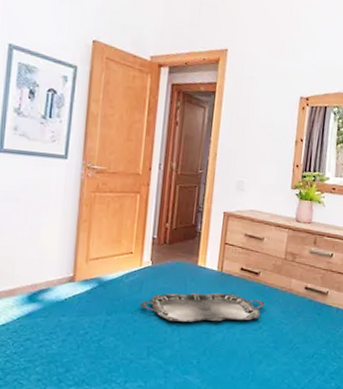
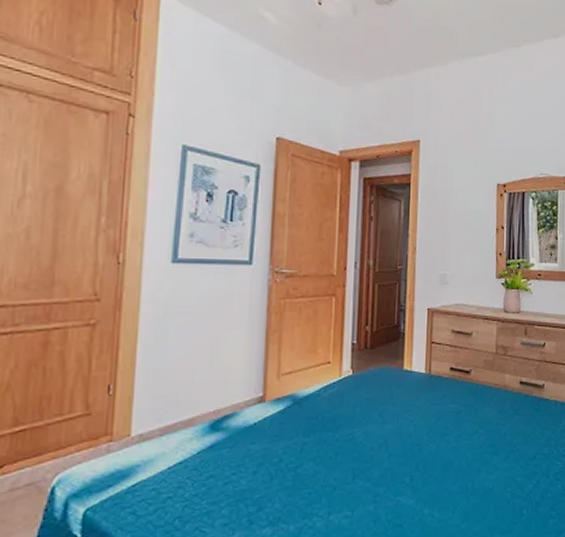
serving tray: present [140,292,265,322] -> none [341,397,480,436]

